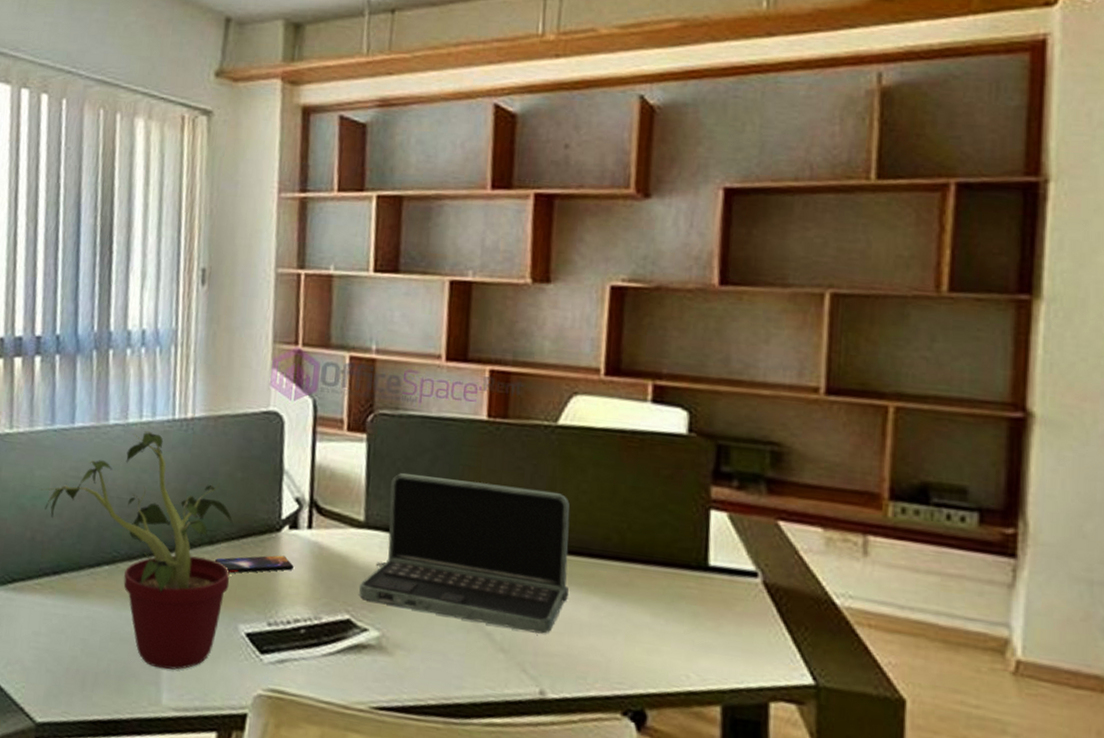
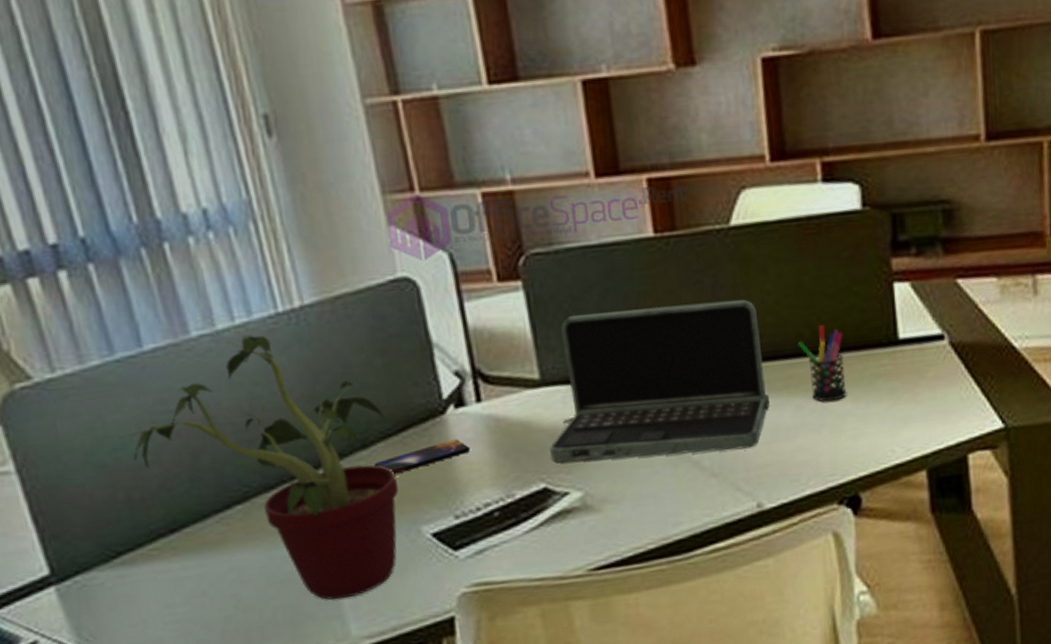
pen holder: none [604,534,652,610] -> present [797,325,847,402]

